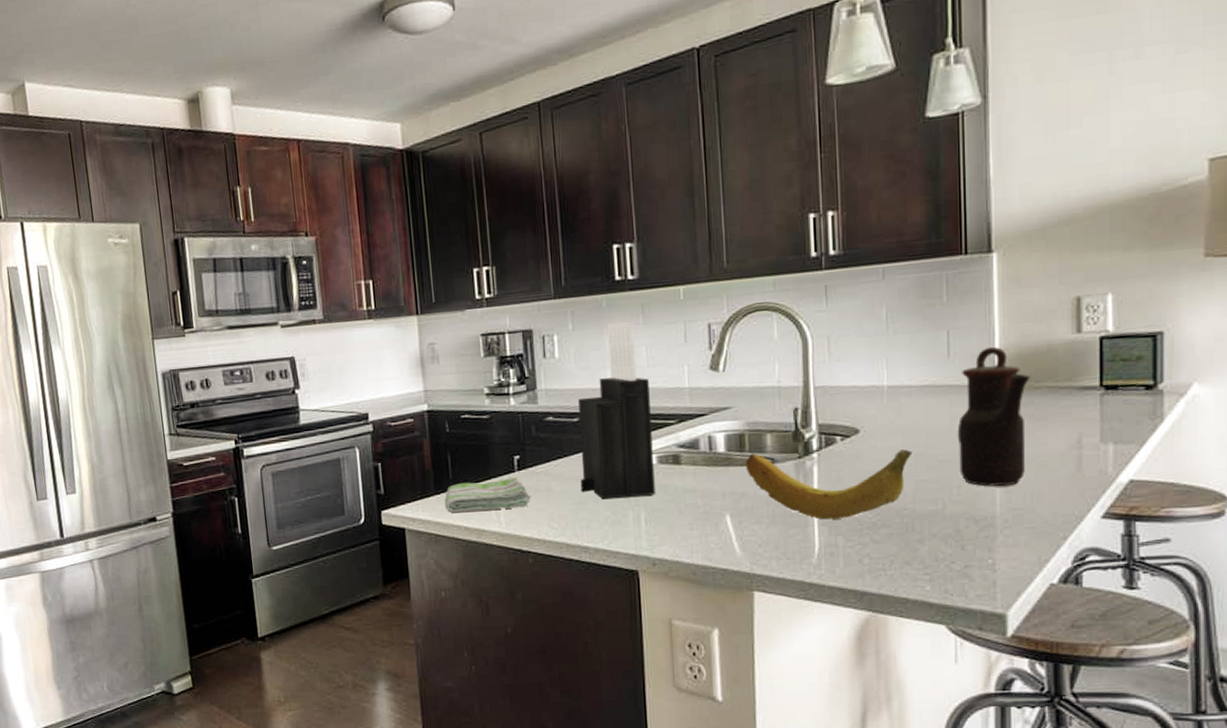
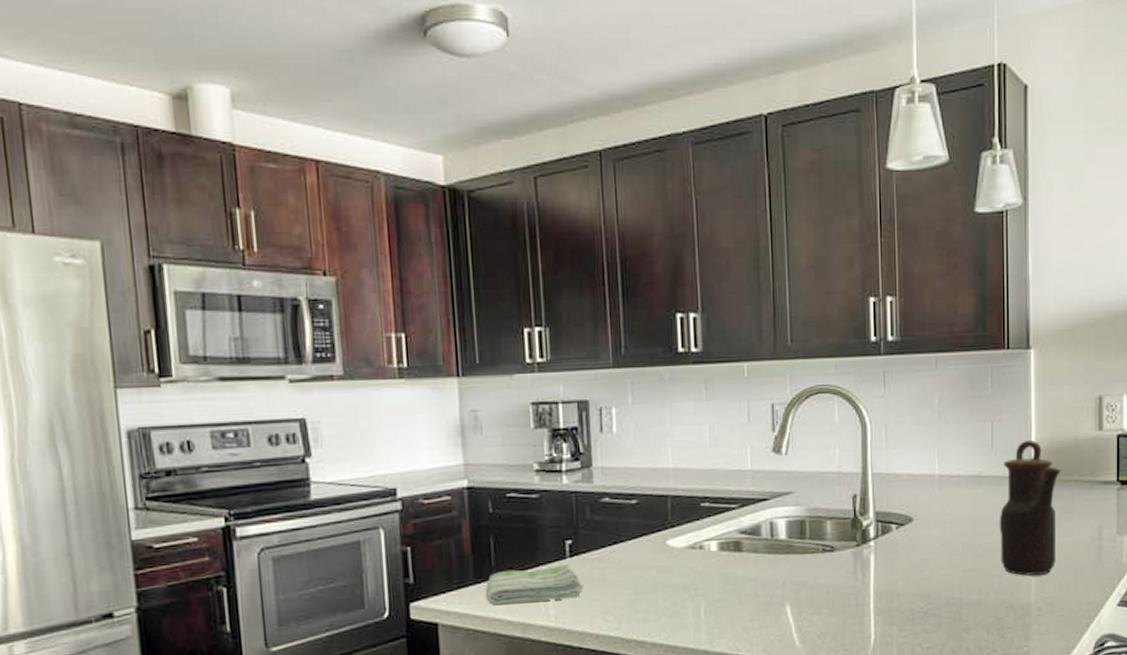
knife block: present [578,320,656,500] -> none [637,396,716,590]
fruit: present [746,449,912,520] -> none [806,538,960,609]

